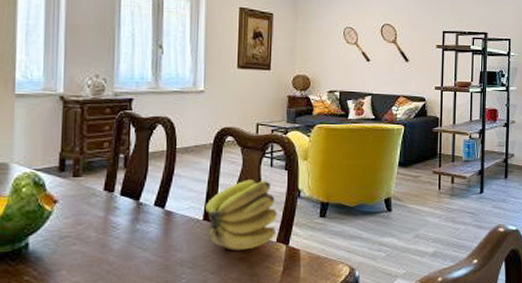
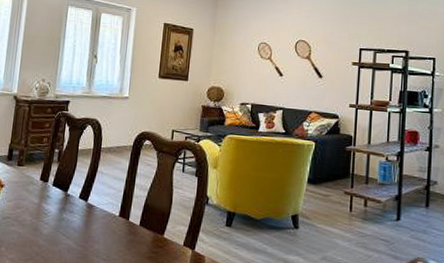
banana: present [205,180,277,250] -> none [122,182,186,250]

